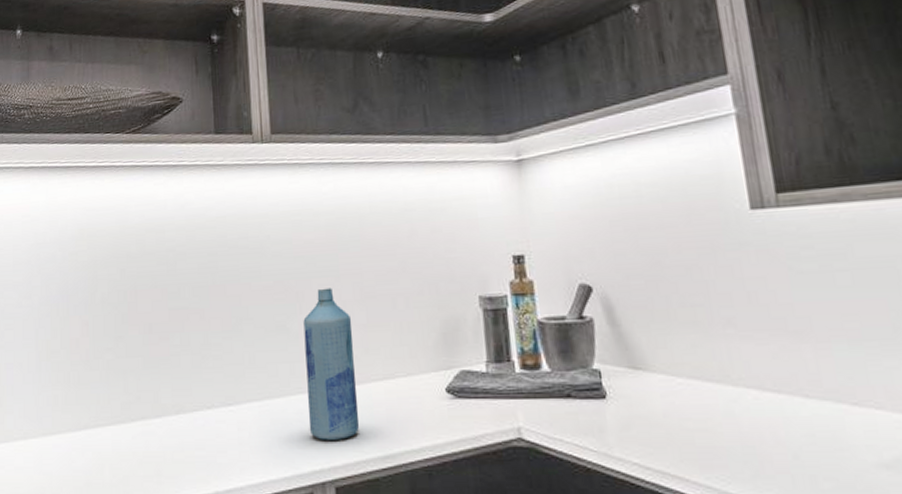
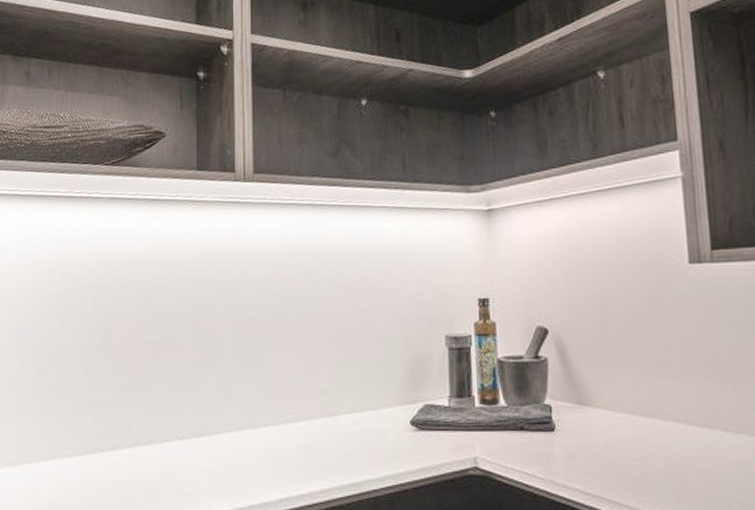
bottle: present [303,287,360,440] -> none [277,324,328,469]

